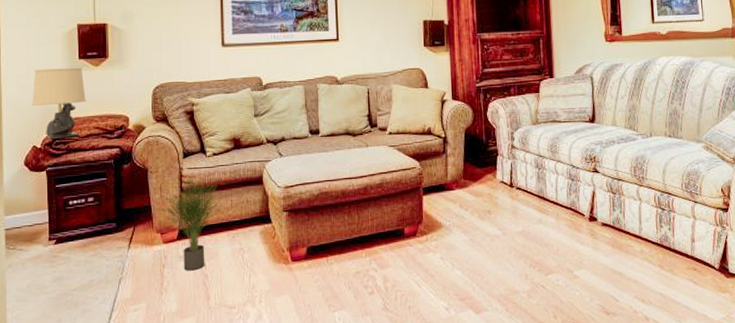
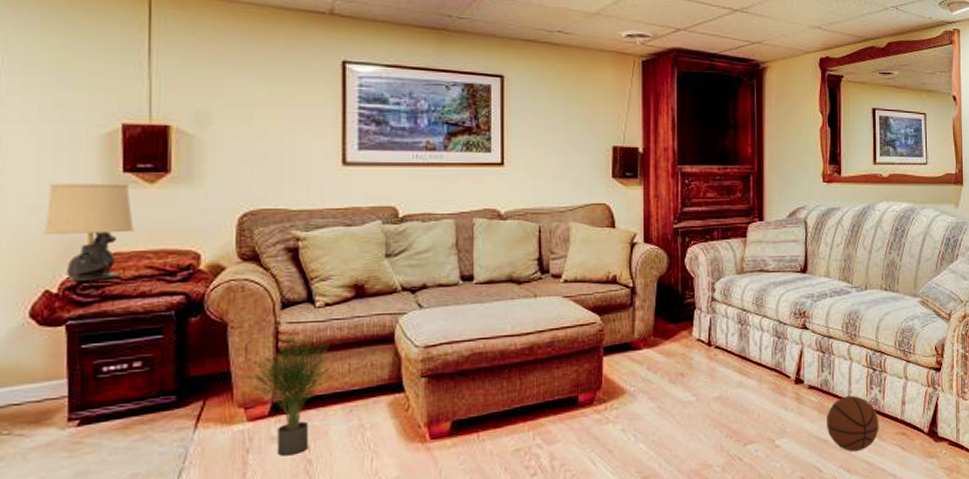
basketball: none [620,232,671,284] -> present [827,395,879,452]

